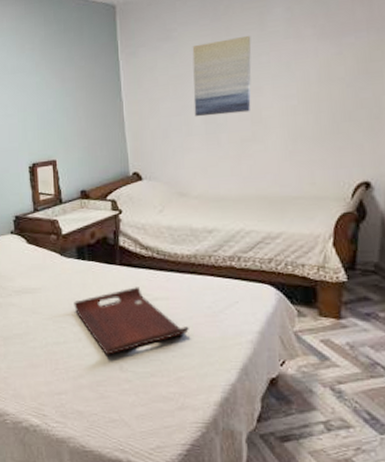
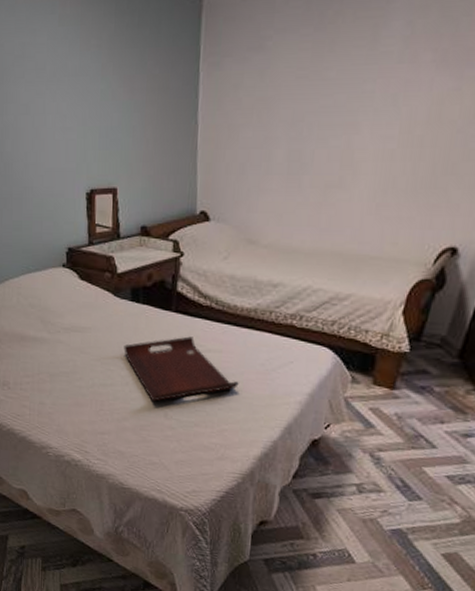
wall art: present [192,35,251,117] -> none [277,54,359,153]

